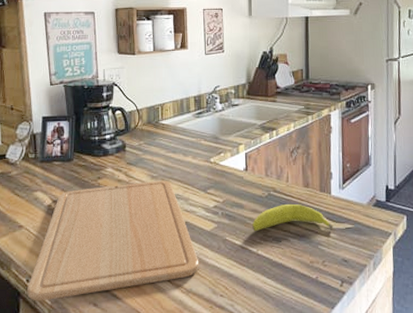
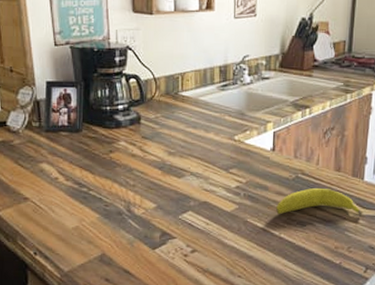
chopping board: present [27,180,199,301] -> none [35,157,218,274]

